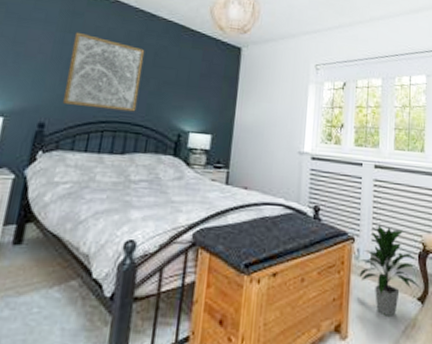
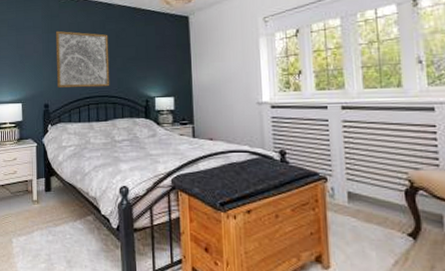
indoor plant: present [359,225,420,318] -> none [335,164,410,252]

